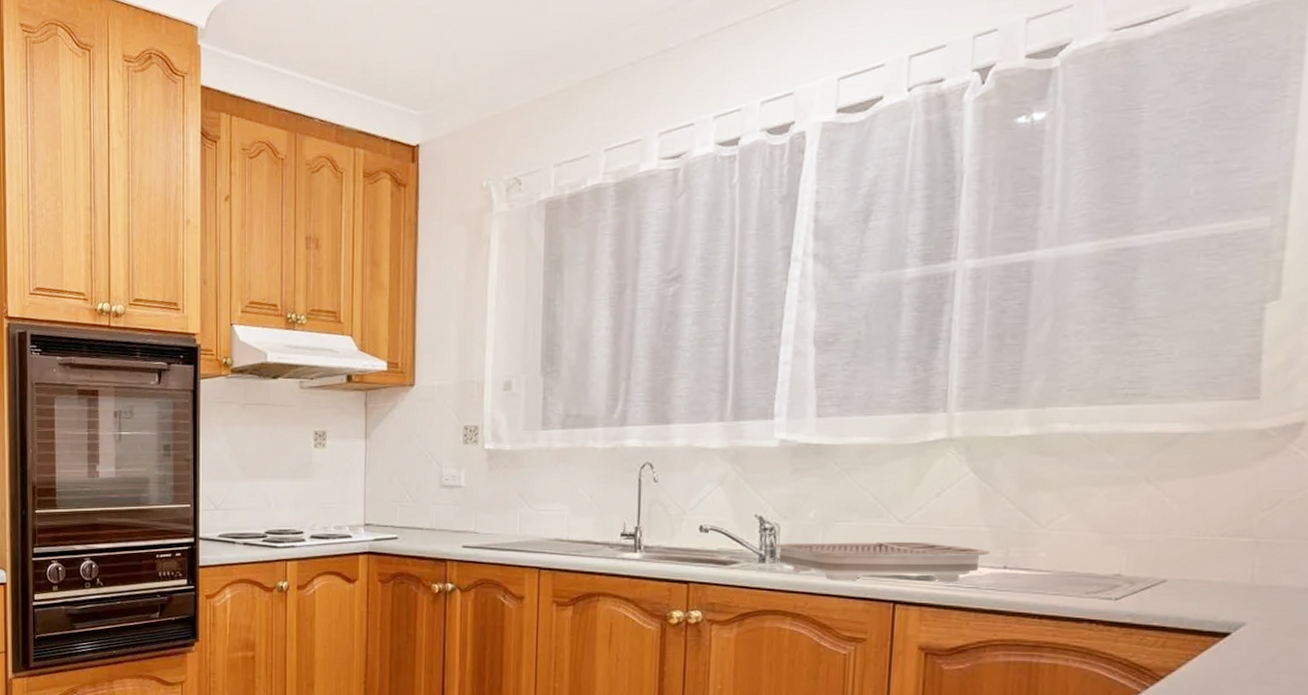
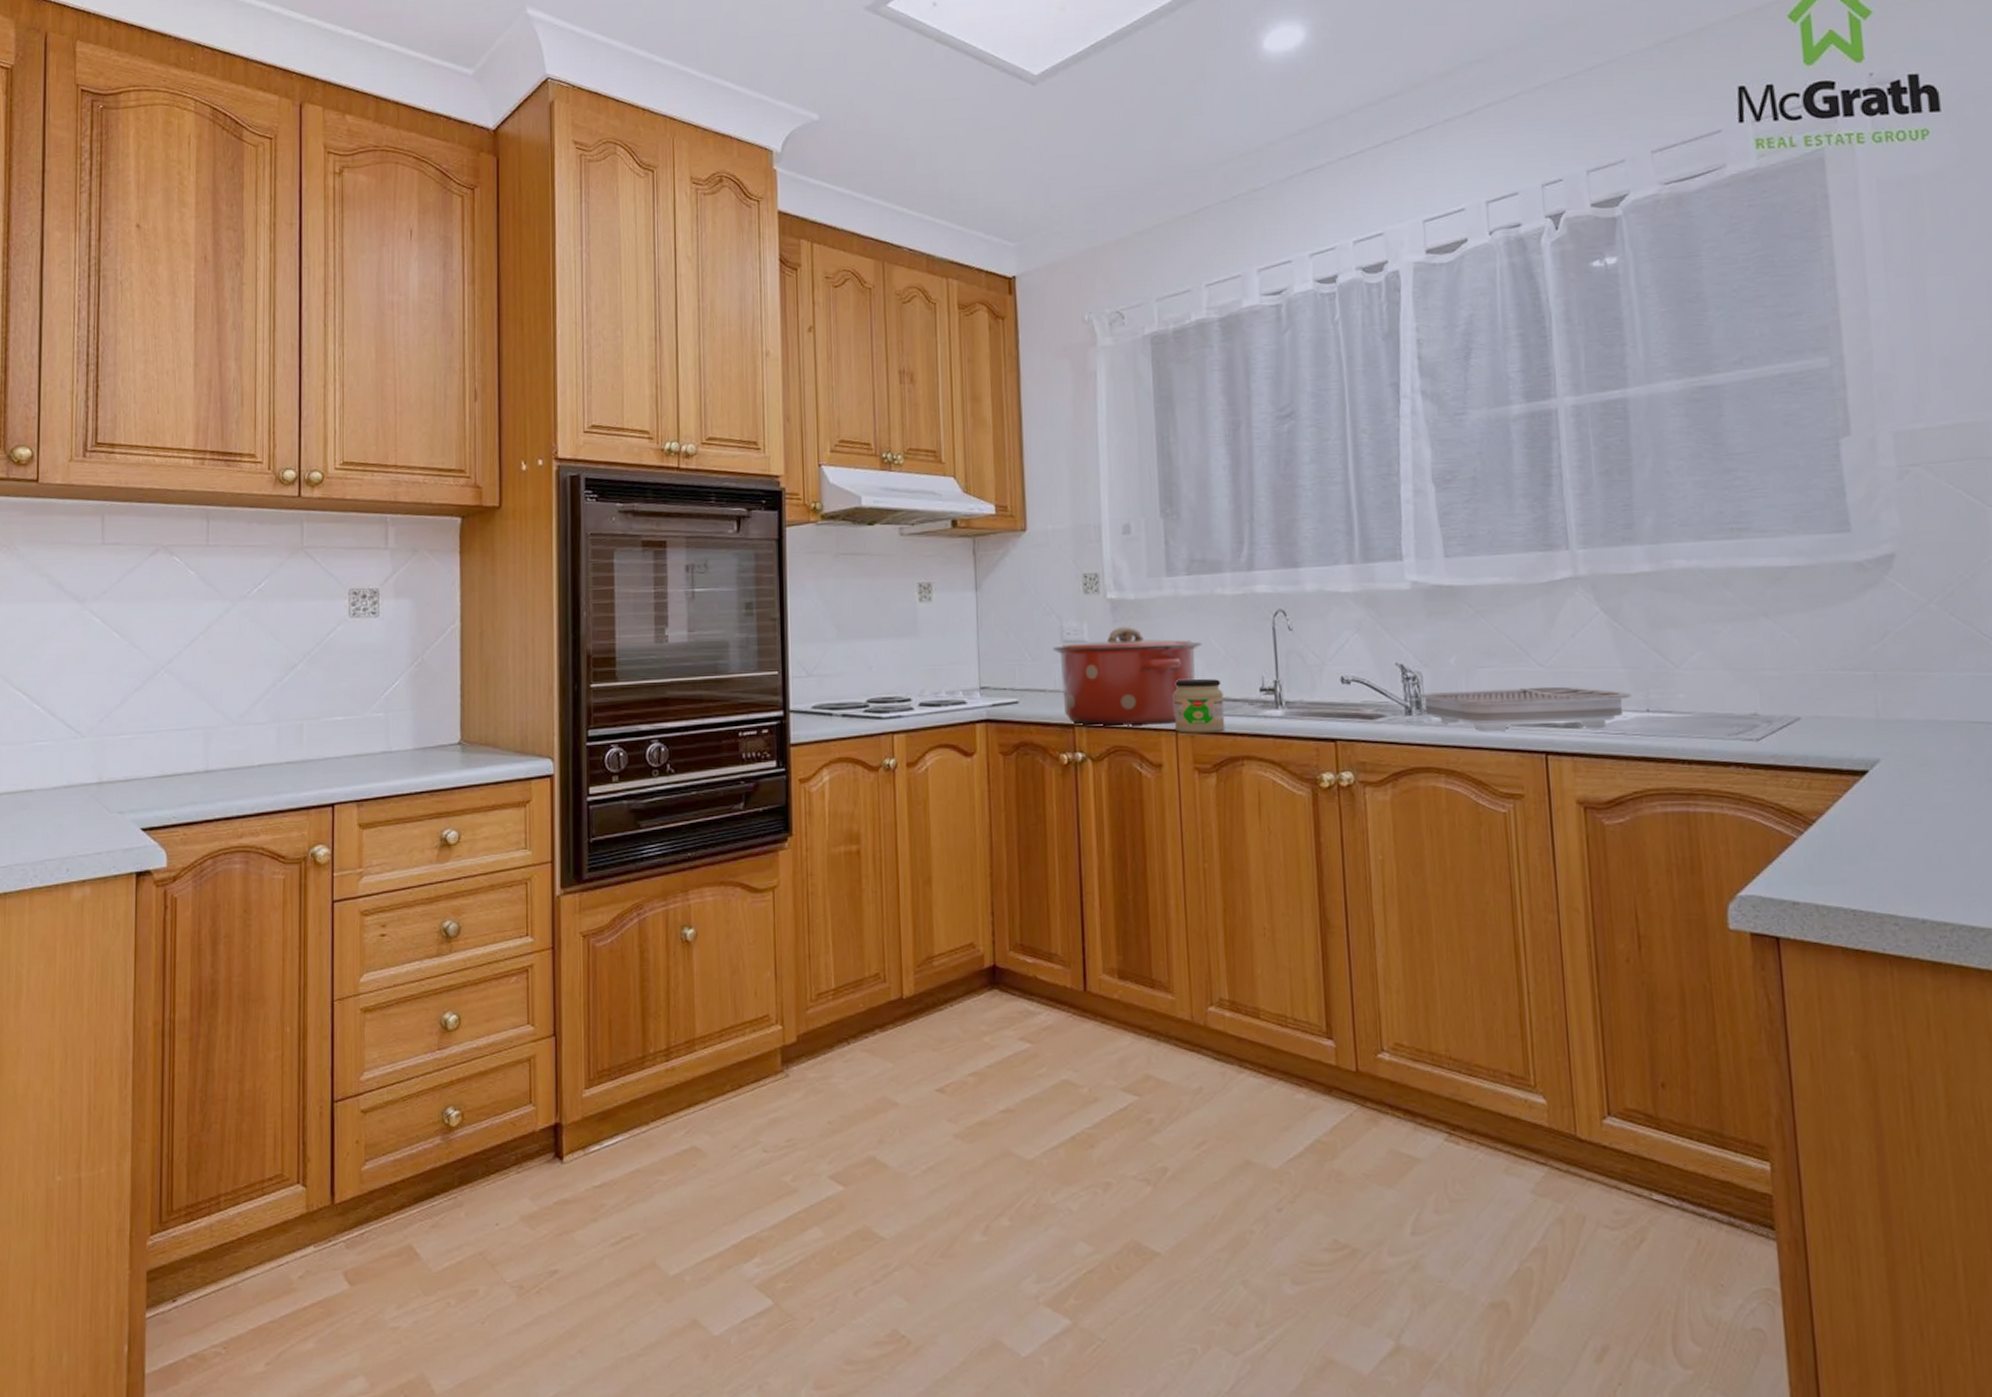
casserole: none [431,474,570,562] -> present [1052,626,1202,726]
jar: none [539,524,586,572] -> present [1174,679,1225,734]

